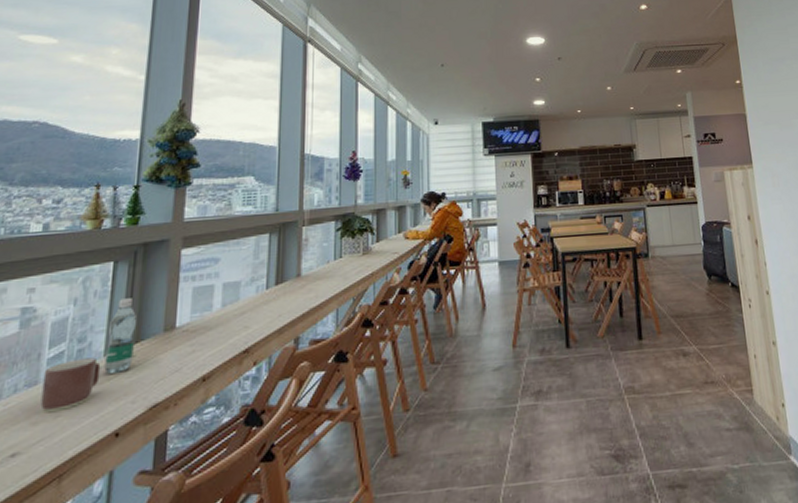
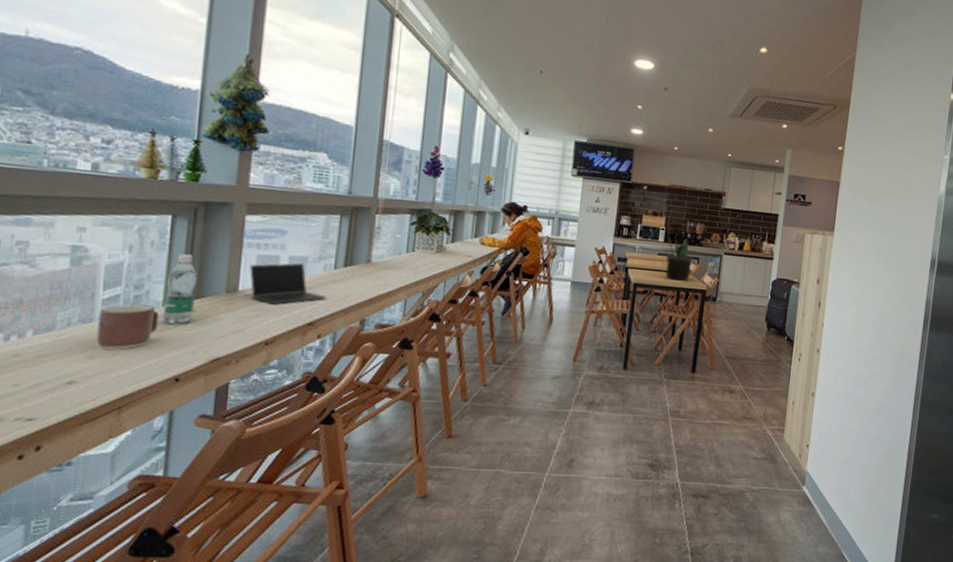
laptop computer: none [186,288,260,337] -> present [249,262,326,305]
planter: none [588,197,617,242] -> present [665,236,694,281]

